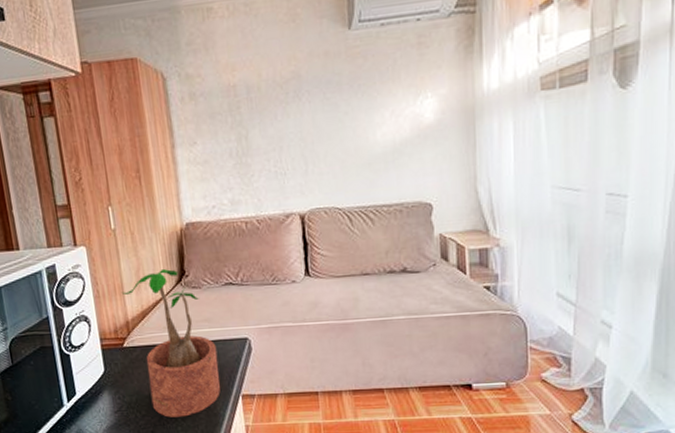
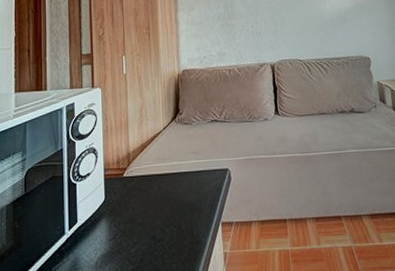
potted plant: present [121,268,220,418] -> none [126,107,203,245]

